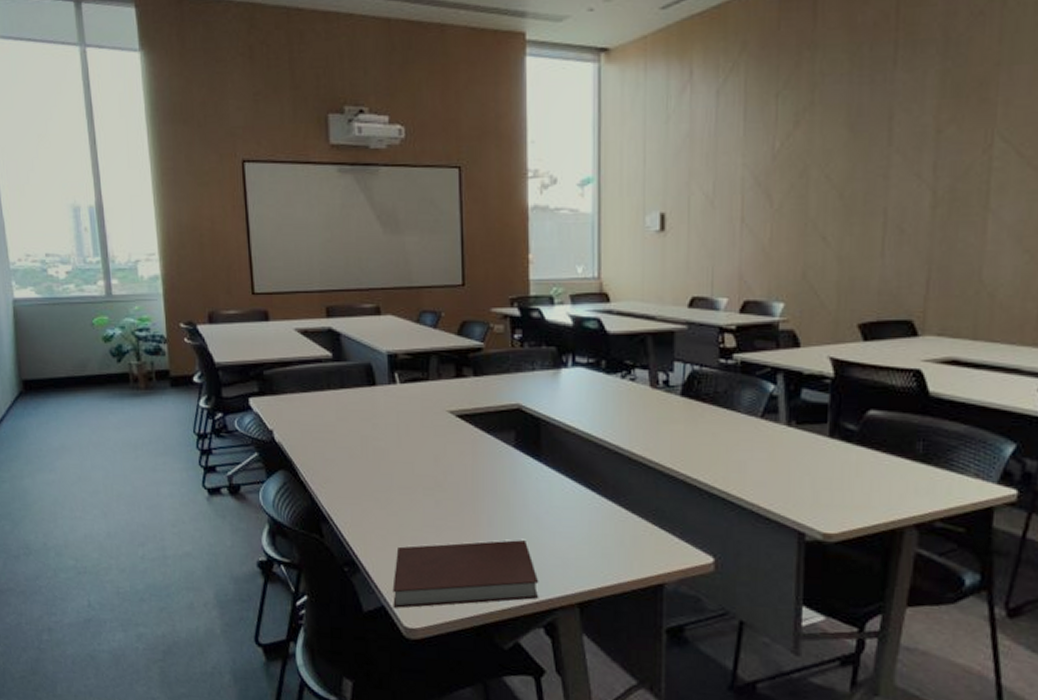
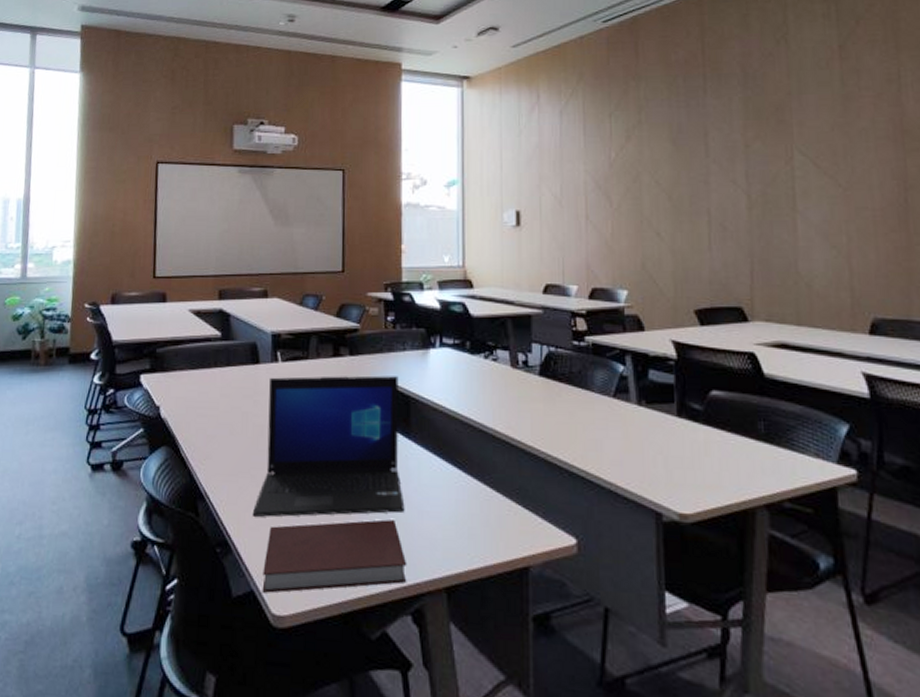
laptop: none [379,397,536,538] -> present [253,375,405,517]

